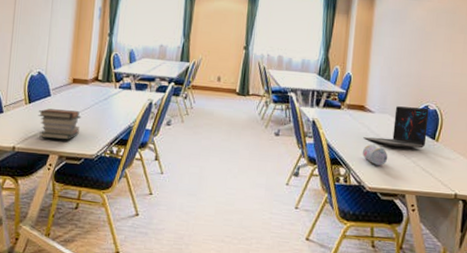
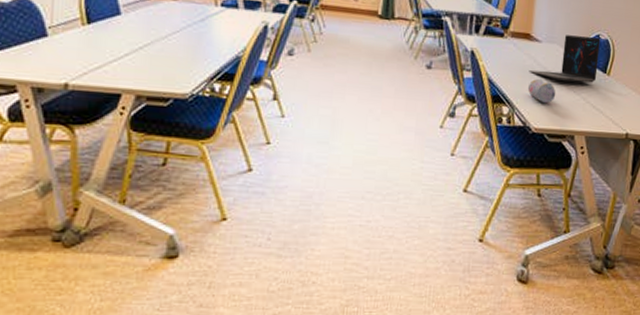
book stack: present [38,108,82,140] -> none [102,31,168,75]

